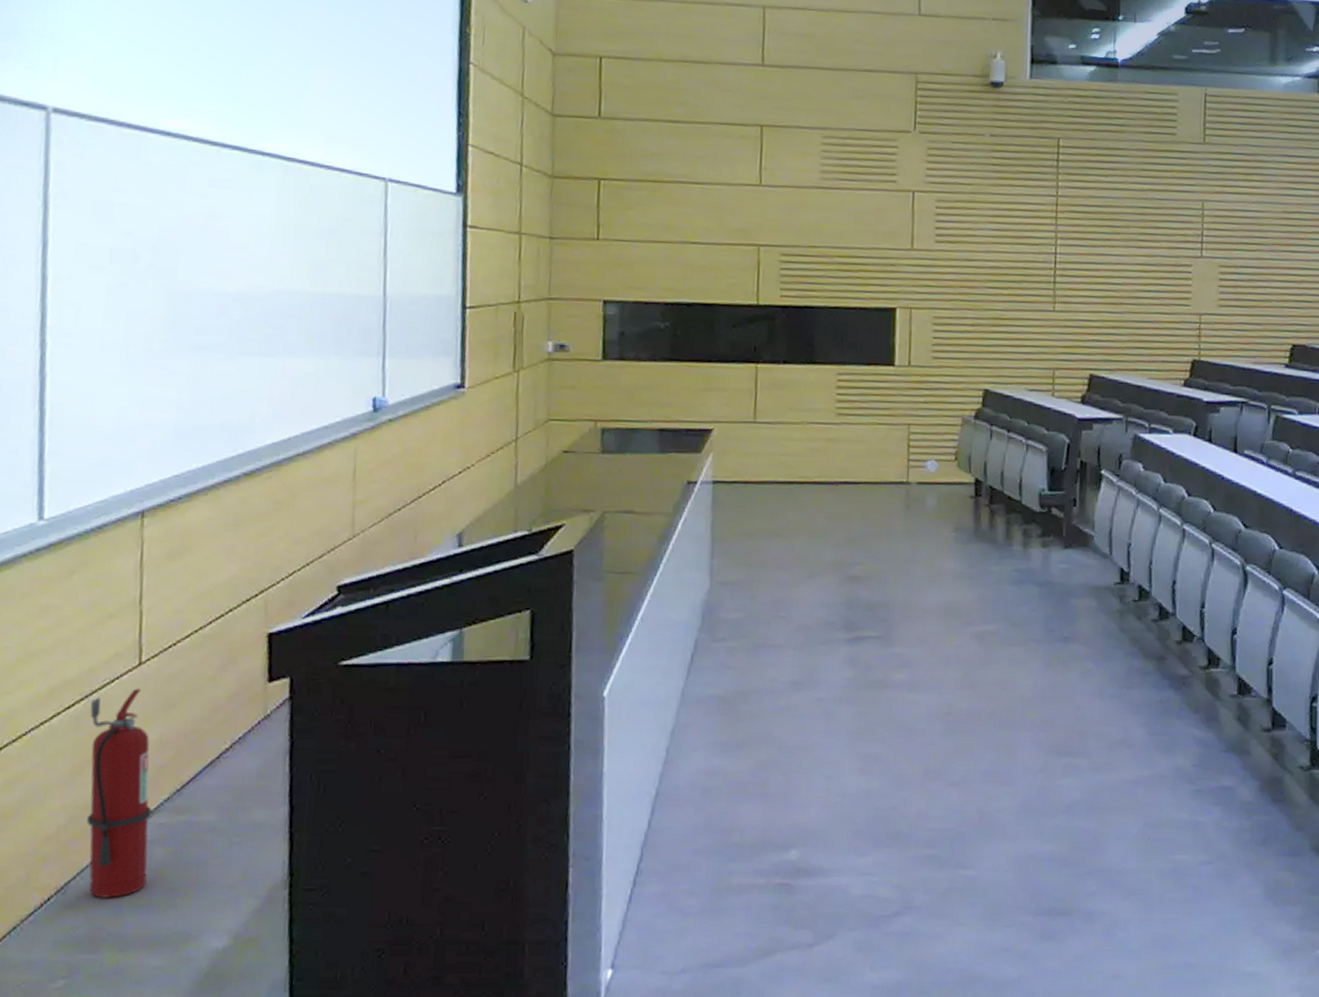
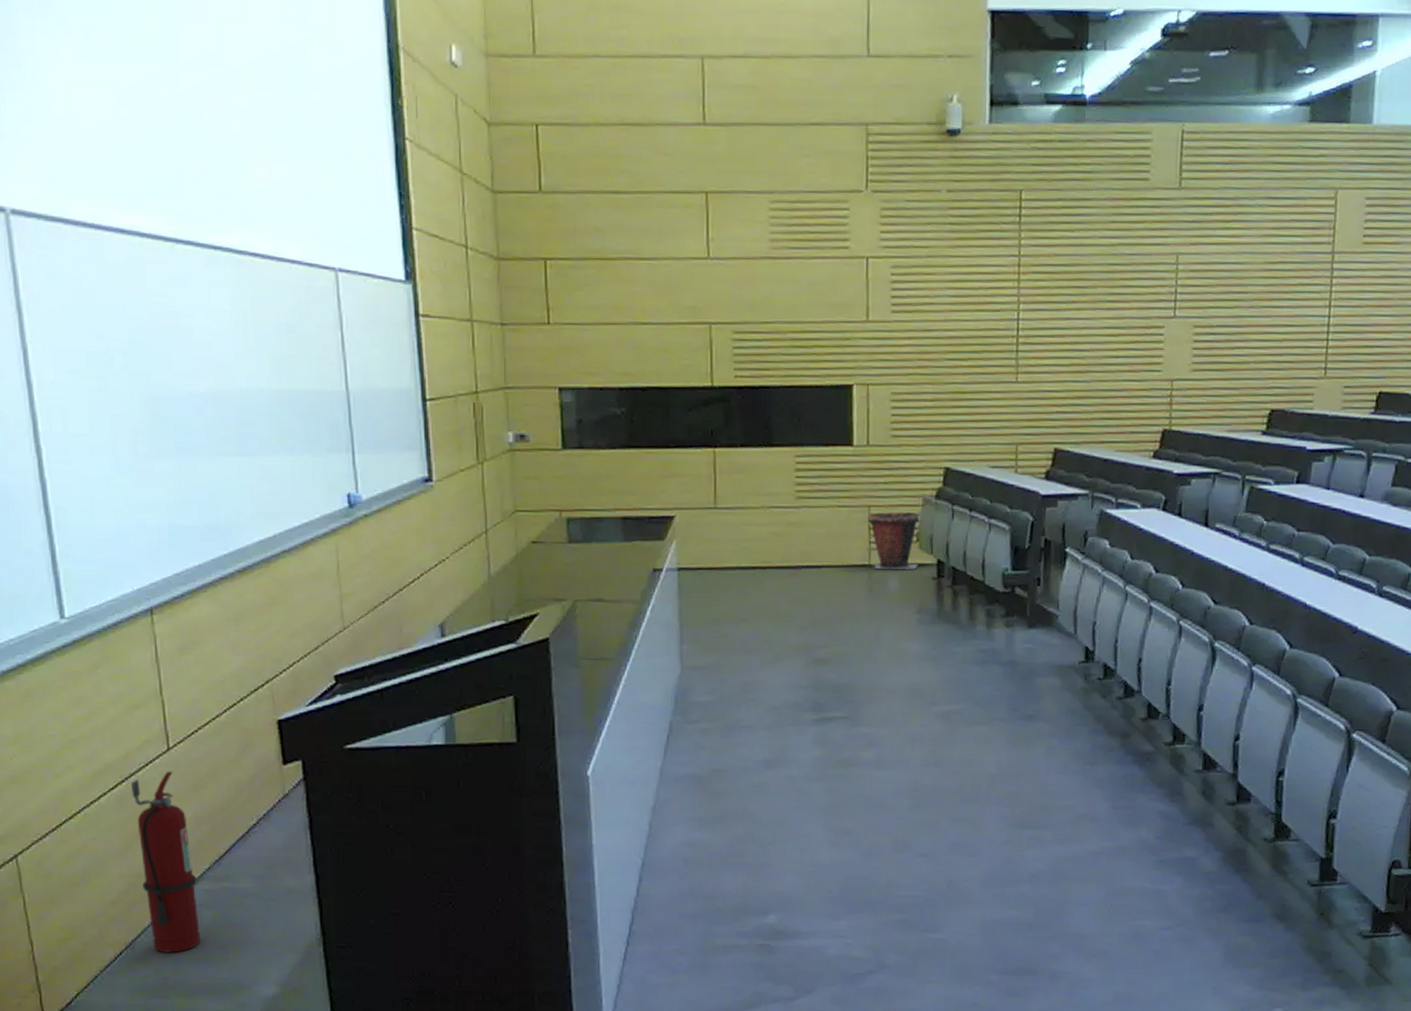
waste bin: none [907,430,959,488] -> present [867,512,920,570]

